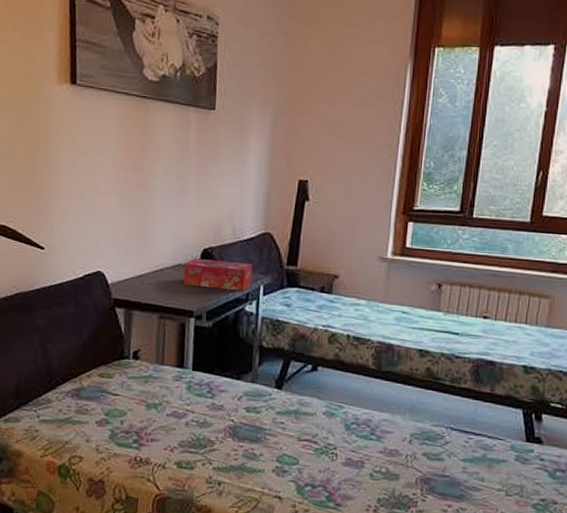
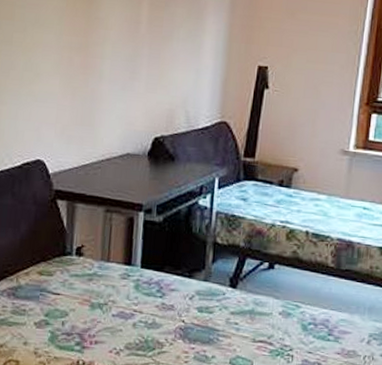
tissue box: present [183,259,253,292] -> none [132,148,208,184]

